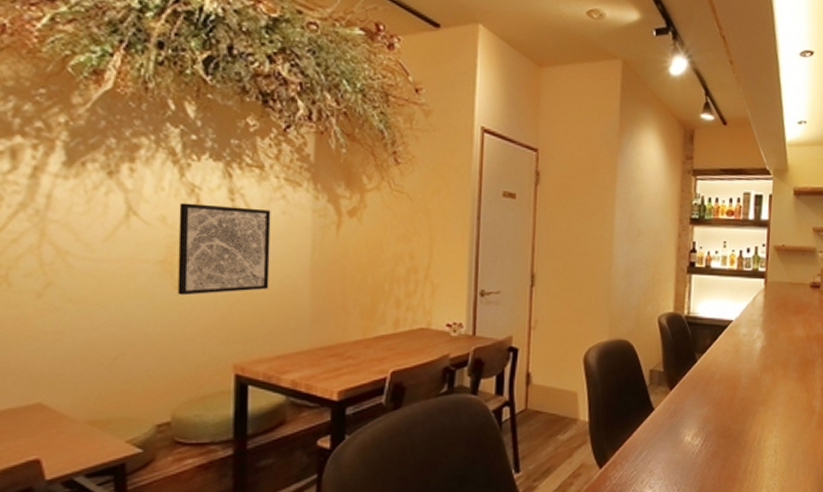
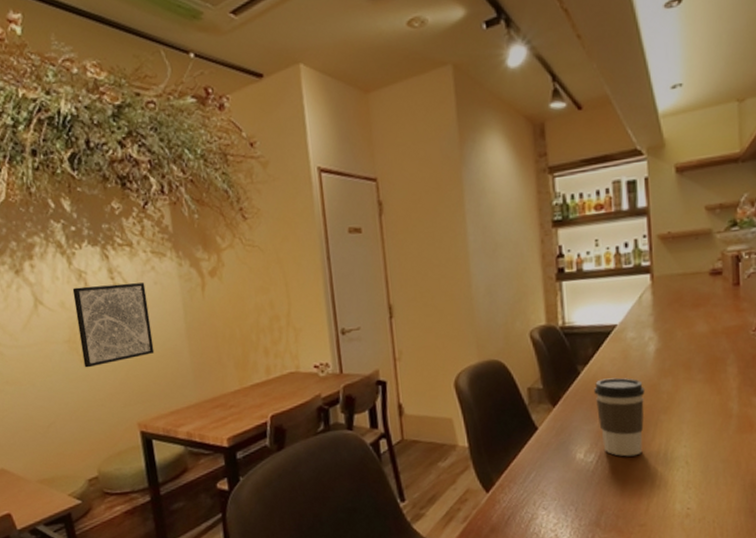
coffee cup: none [707,368,749,443] -> present [594,377,645,457]

